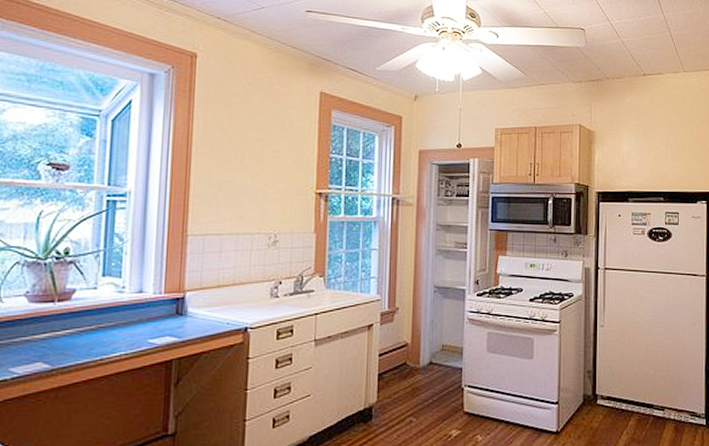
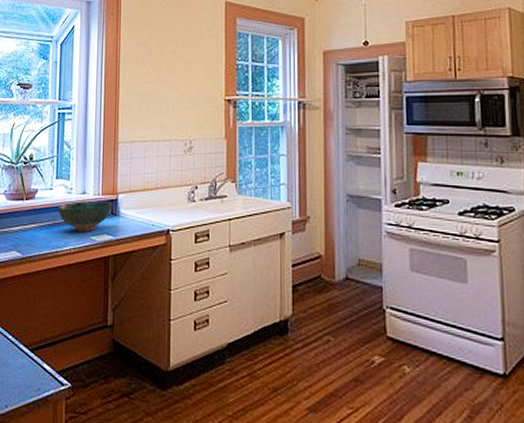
bowl: none [102,299,178,335] -> present [56,200,113,232]

